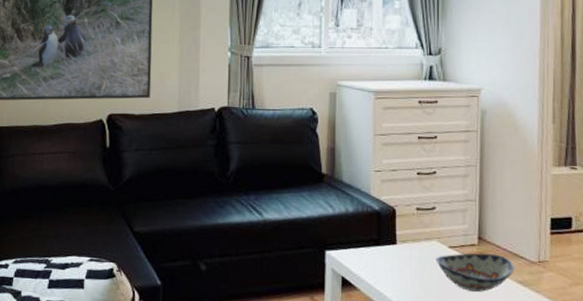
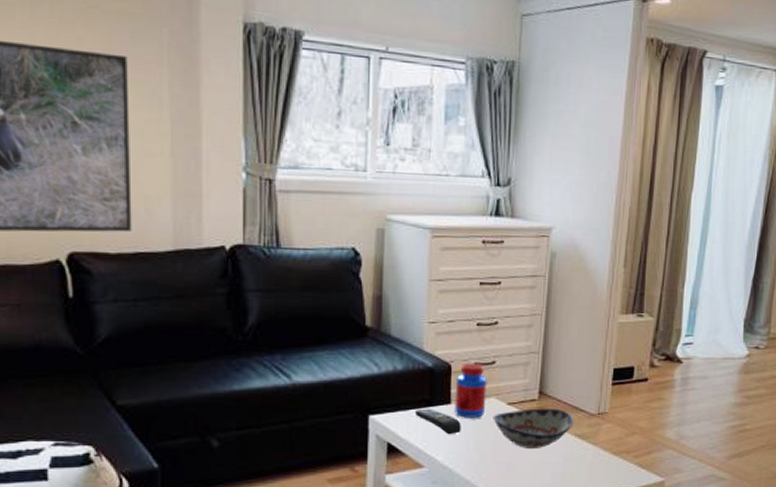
remote control: none [365,247,407,273] -> present [415,408,461,435]
jar: none [400,207,429,259] -> present [455,363,487,418]

